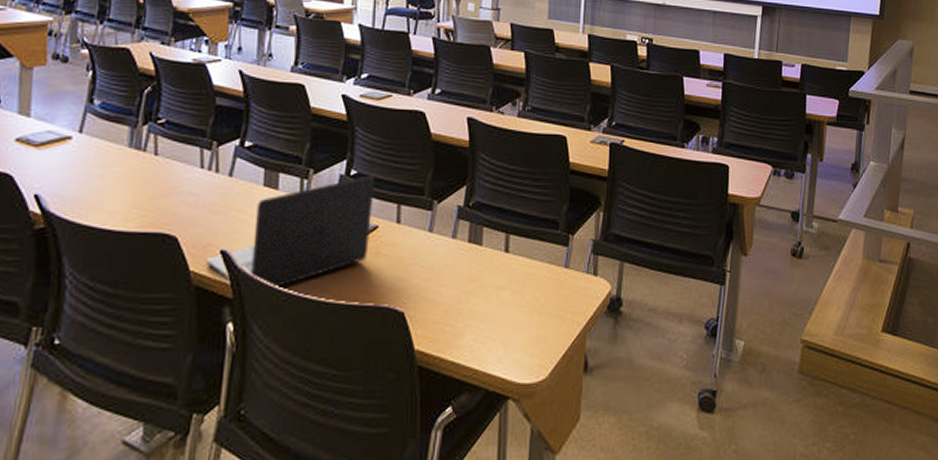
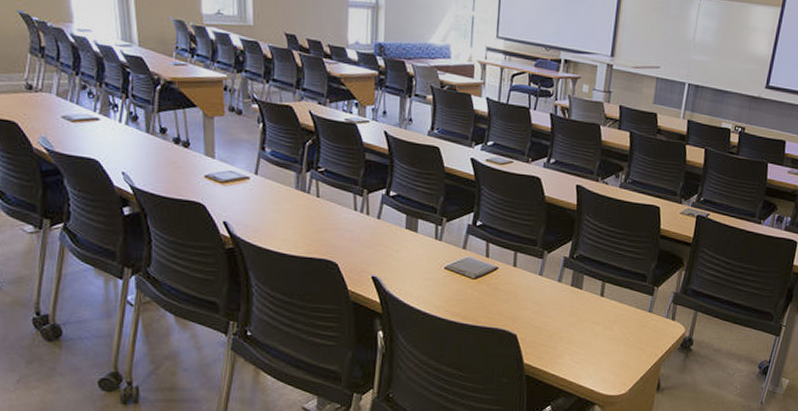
laptop: present [207,175,375,290] -> none [362,226,497,309]

